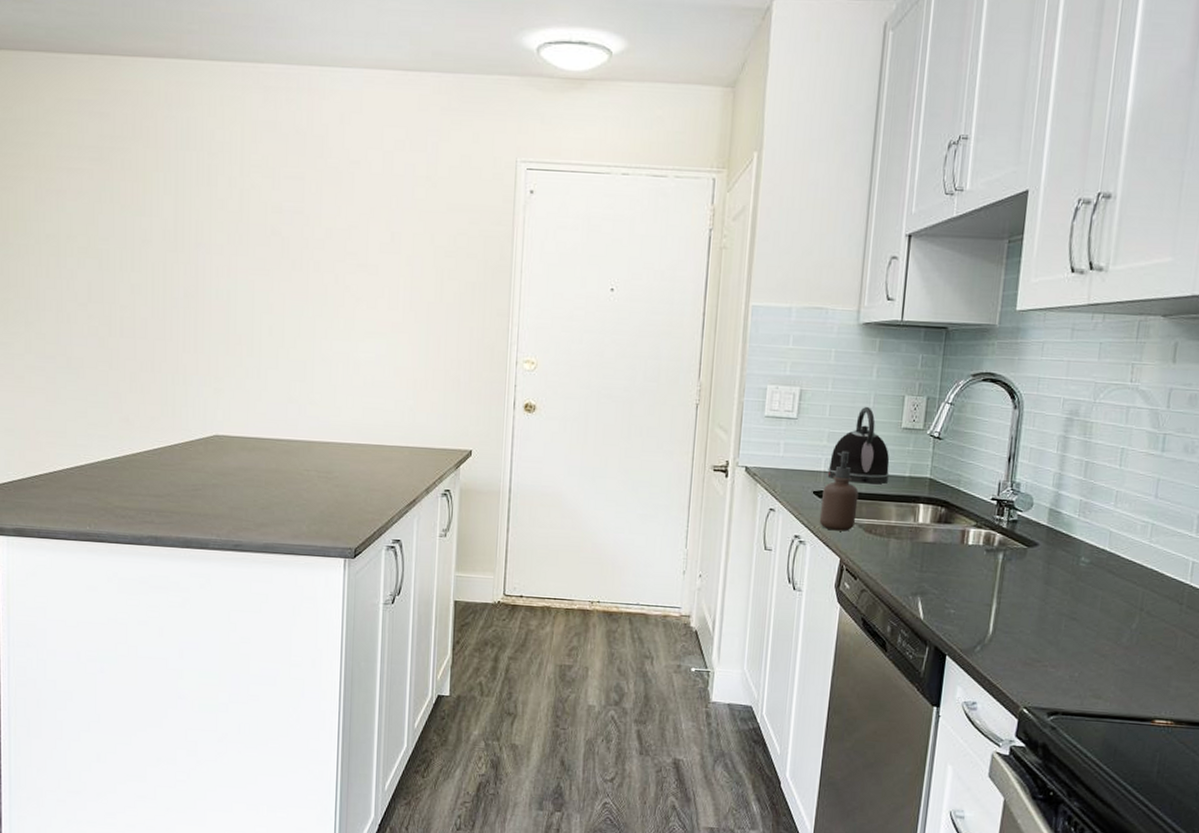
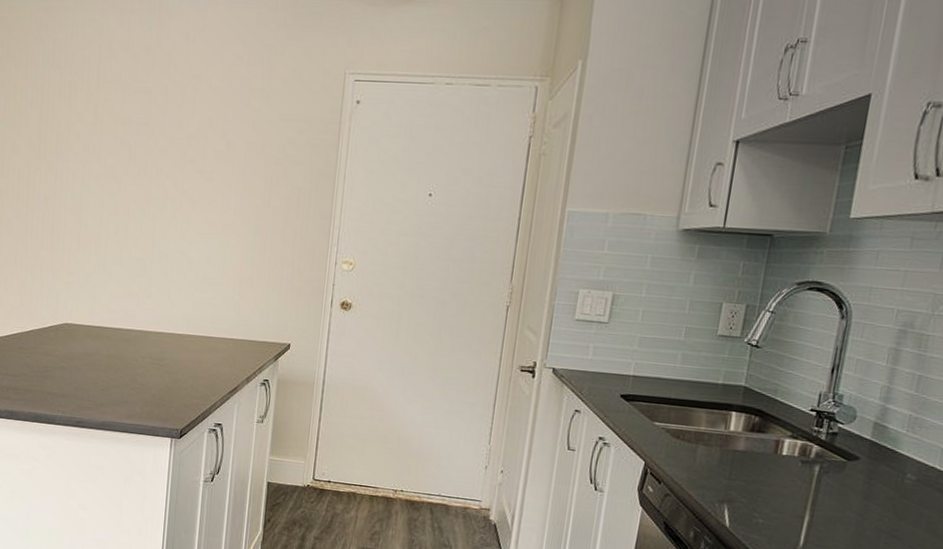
soap dispenser: present [819,450,859,531] -> none [625,355,668,436]
kettle: present [827,406,890,484] -> none [636,312,703,390]

